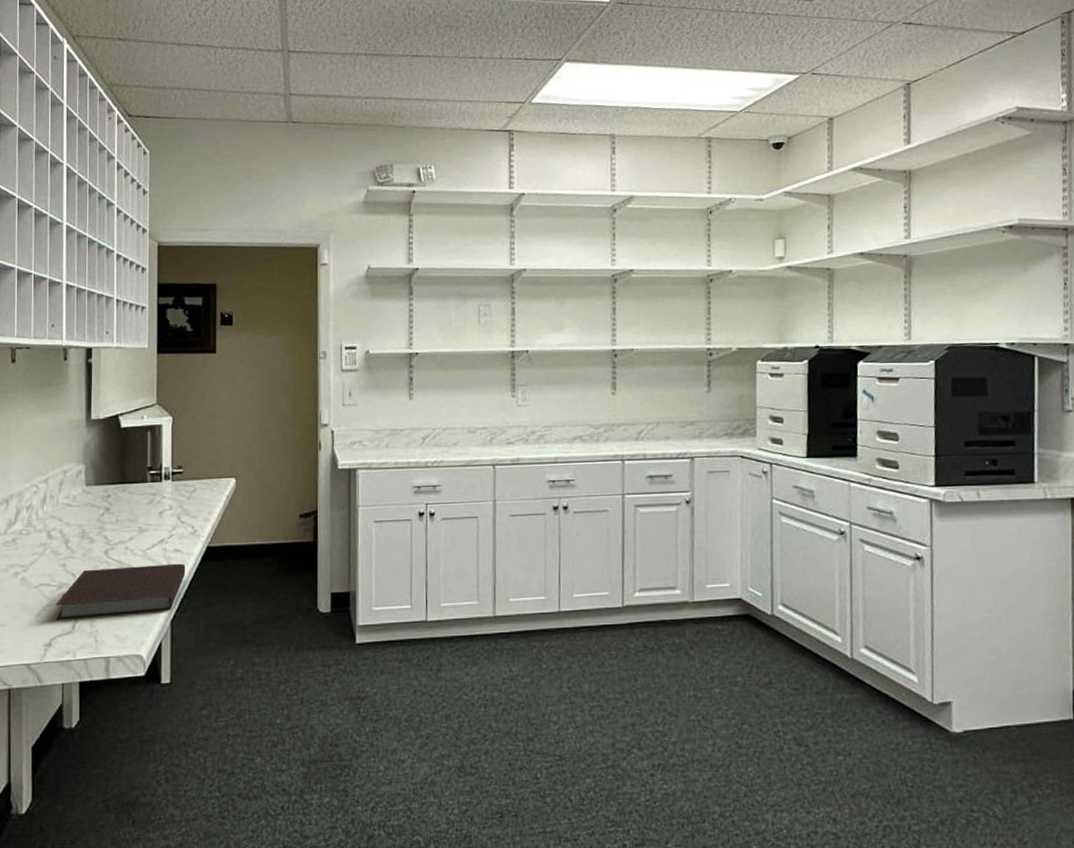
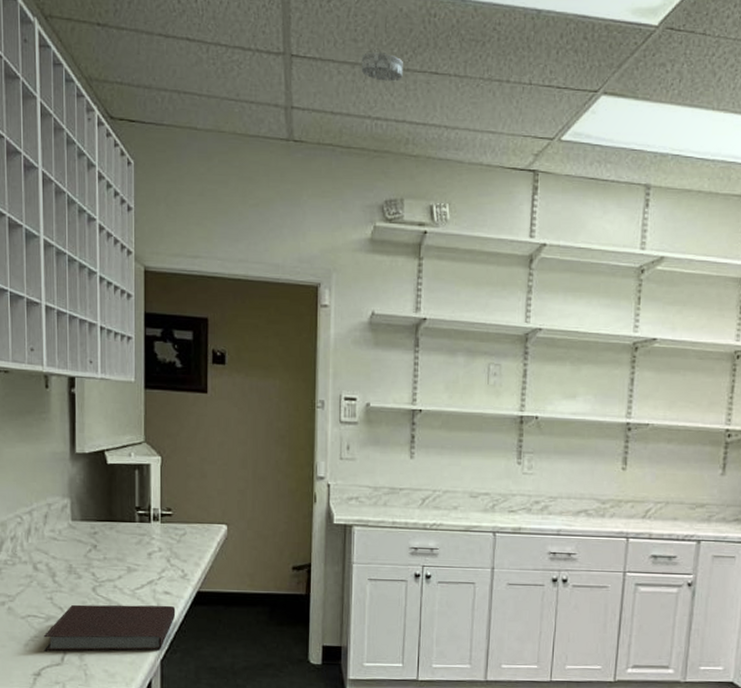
smoke detector: none [350,42,388,66] -> present [361,51,403,82]

